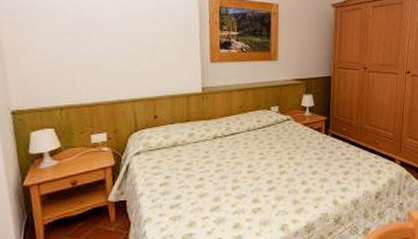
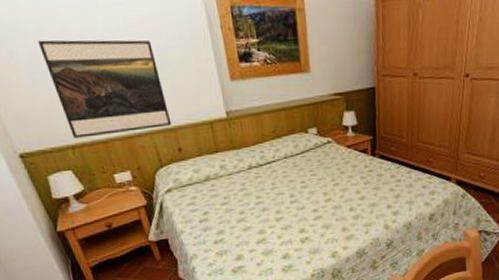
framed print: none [57,21,154,101] -> present [37,39,172,138]

